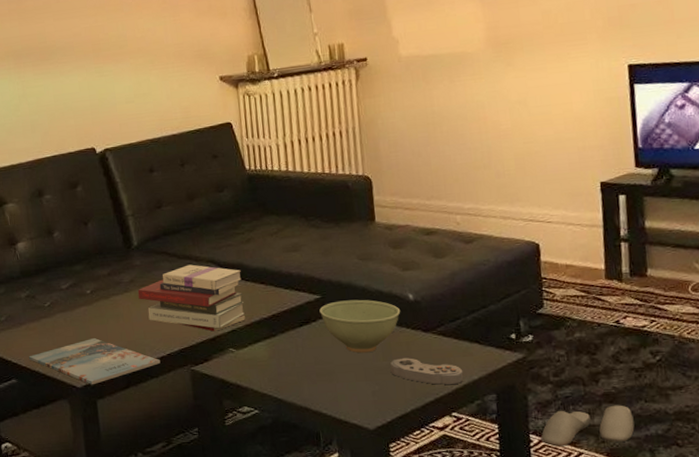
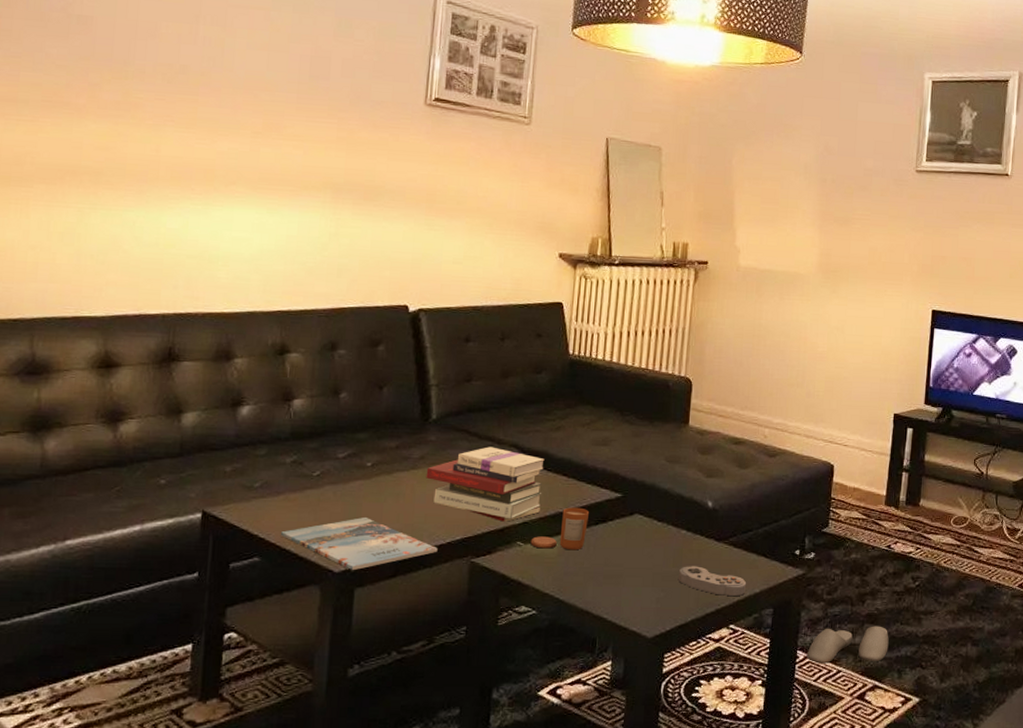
candle: none [241,312,293,353] -> present [530,507,590,551]
bowl: present [319,299,401,353] -> none [618,501,698,558]

